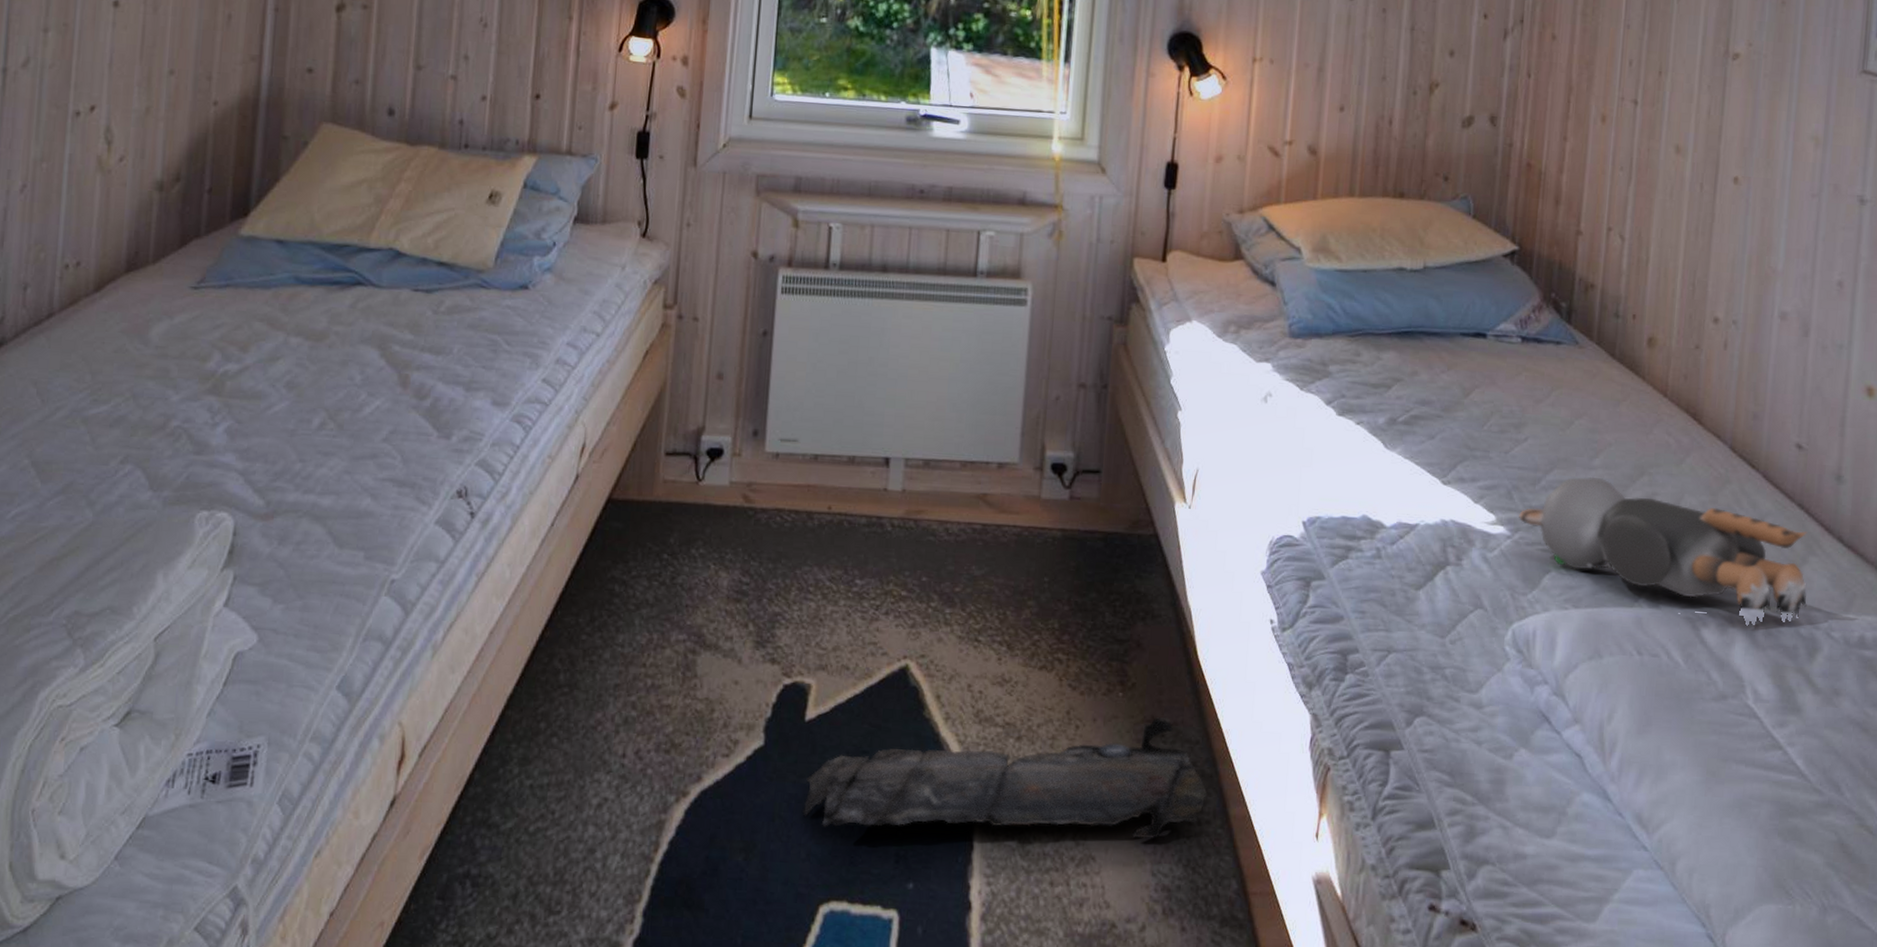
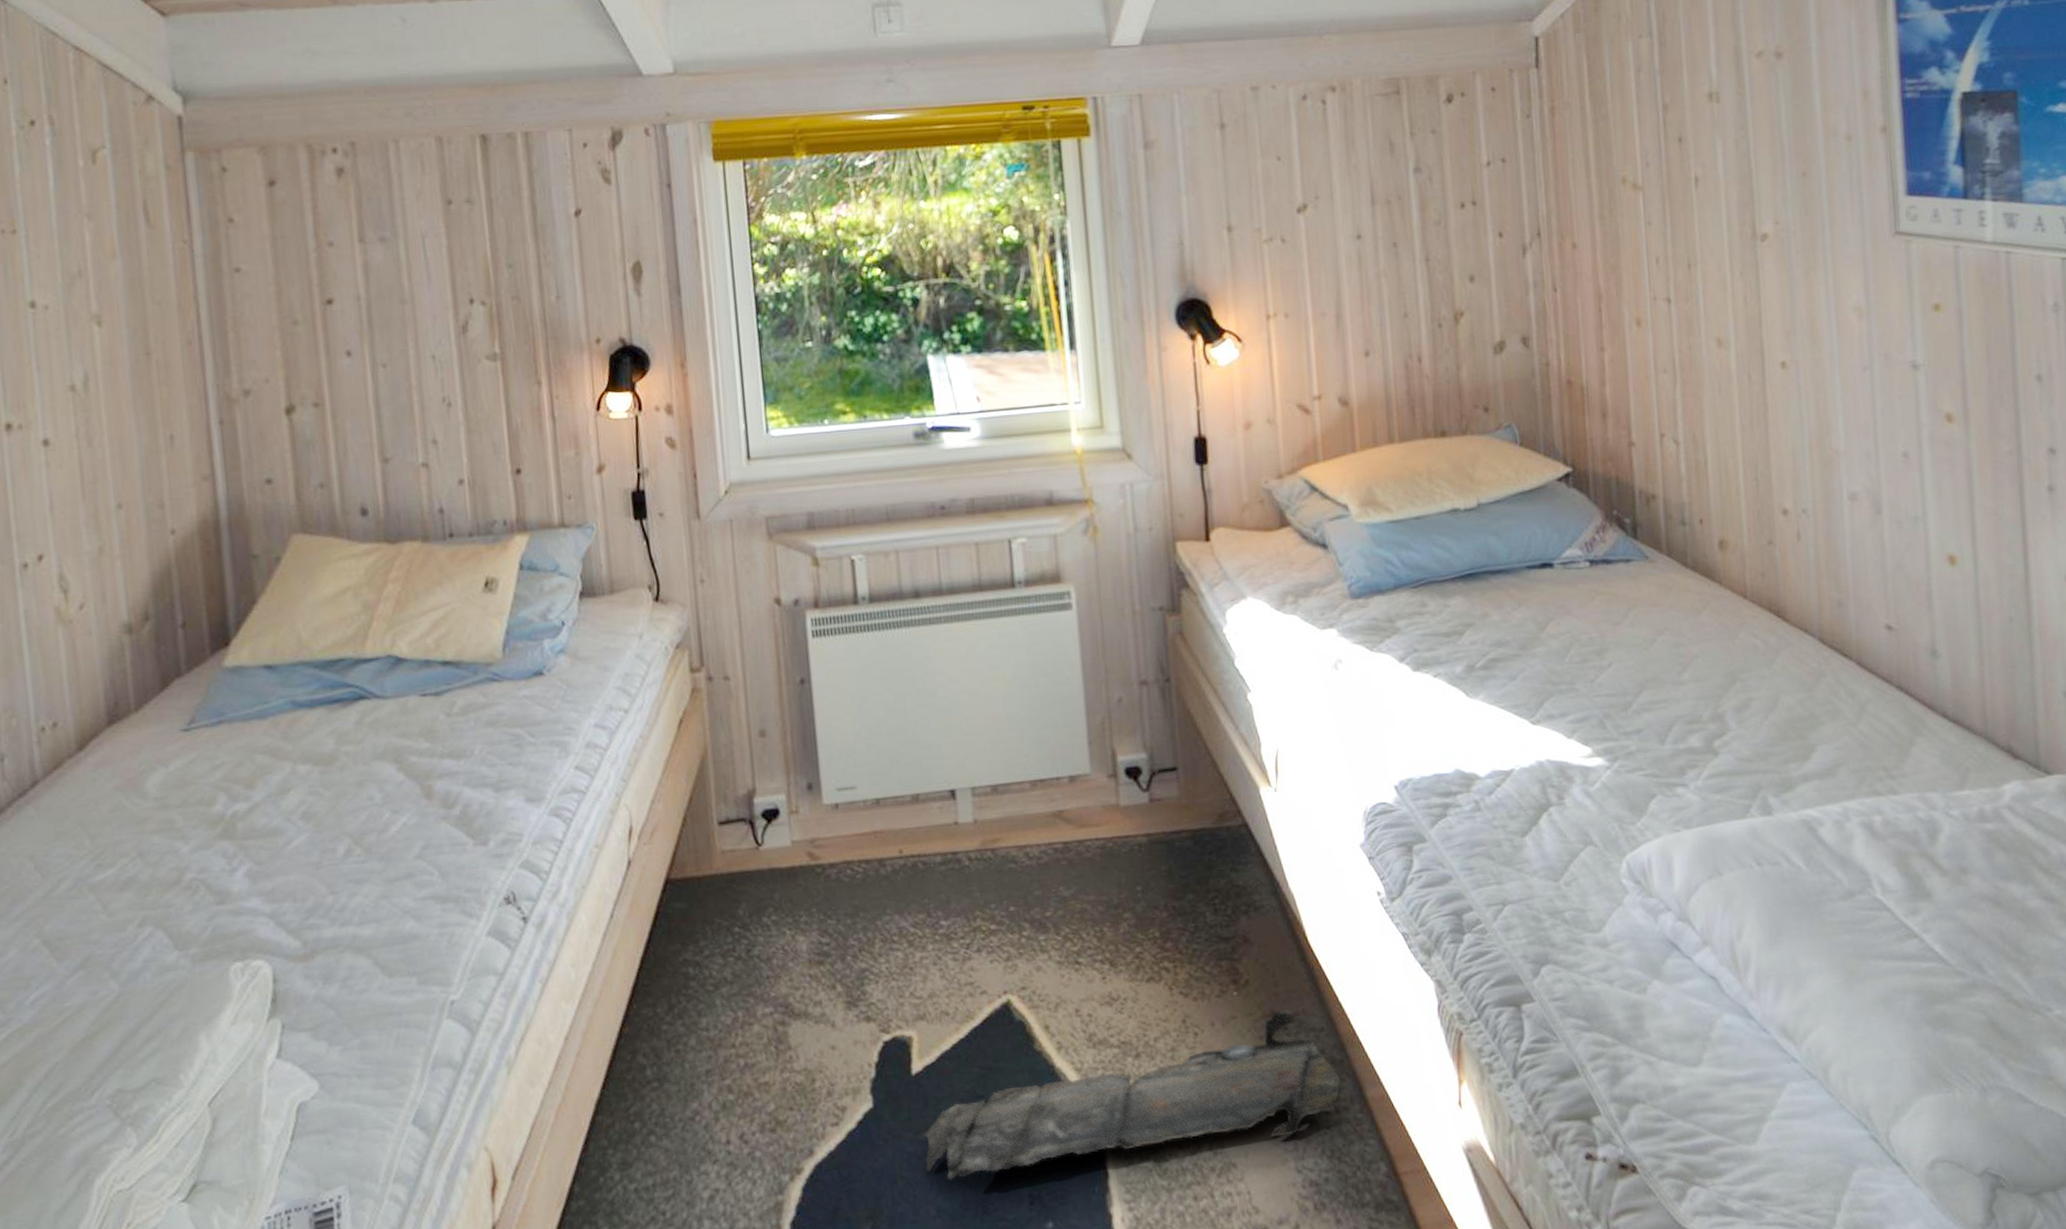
teddy bear: present [1519,476,1808,617] -> none [1615,692,1921,804]

